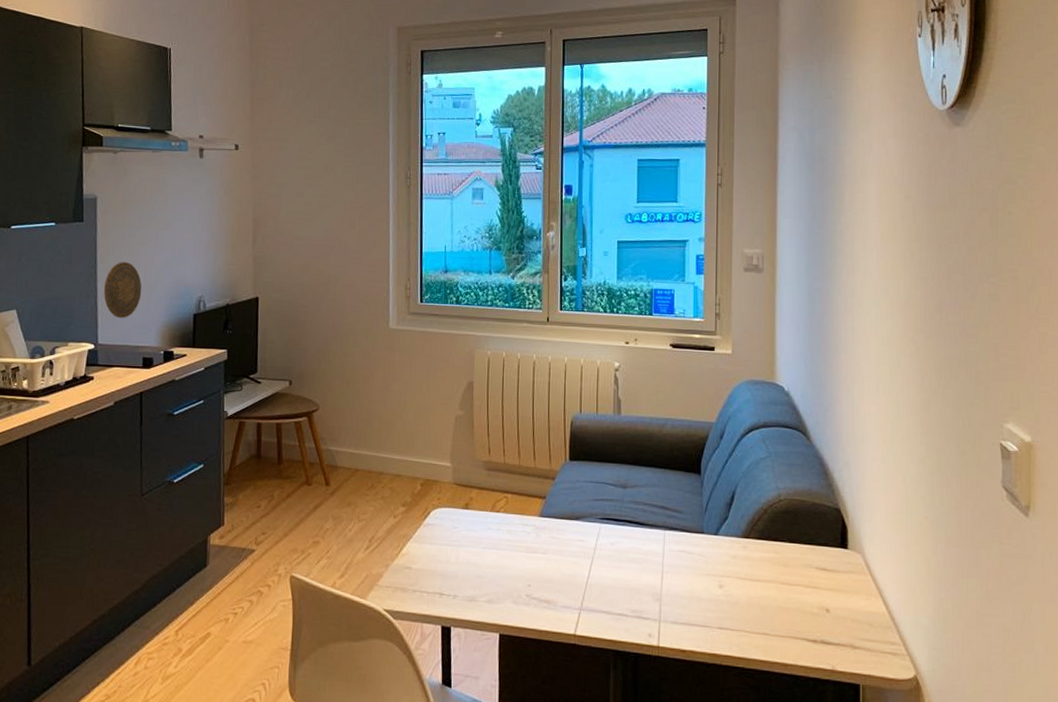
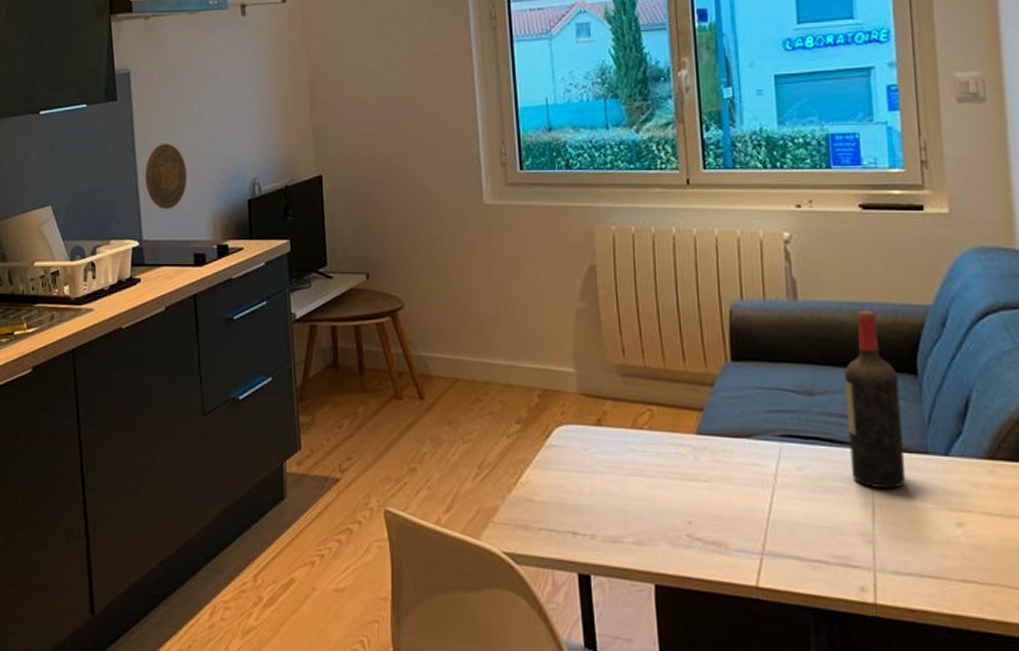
wine bottle: none [649,424,687,560] -> present [843,309,906,489]

